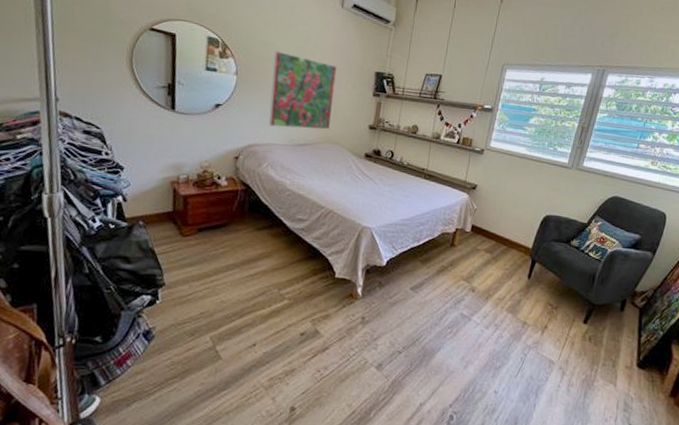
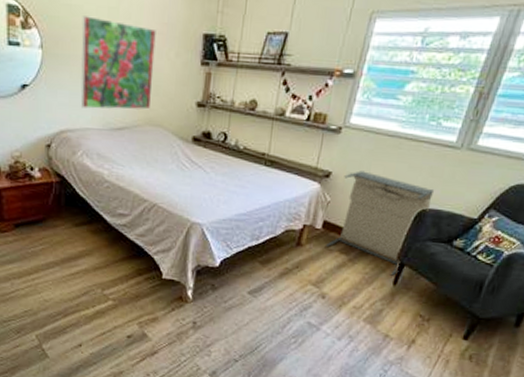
laundry hamper: none [474,184,555,271] -> present [326,171,435,276]

